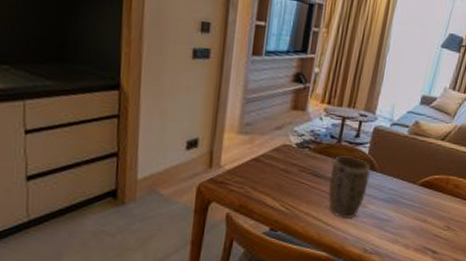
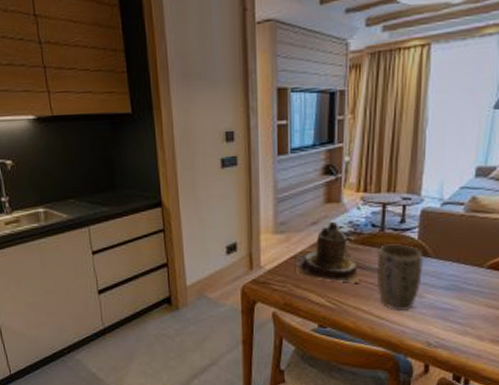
teapot: none [255,128,314,190] -> present [296,221,361,283]

